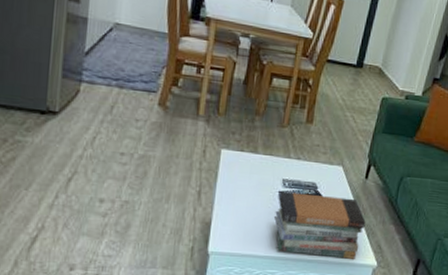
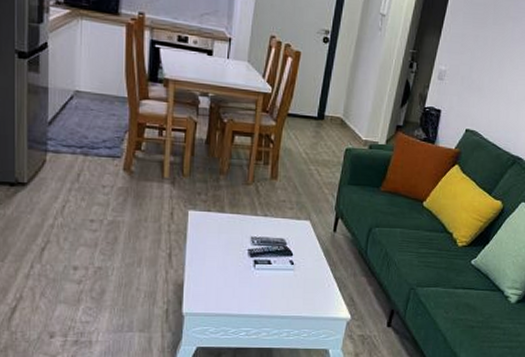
book stack: present [273,191,366,259] -> none [244,249,337,313]

